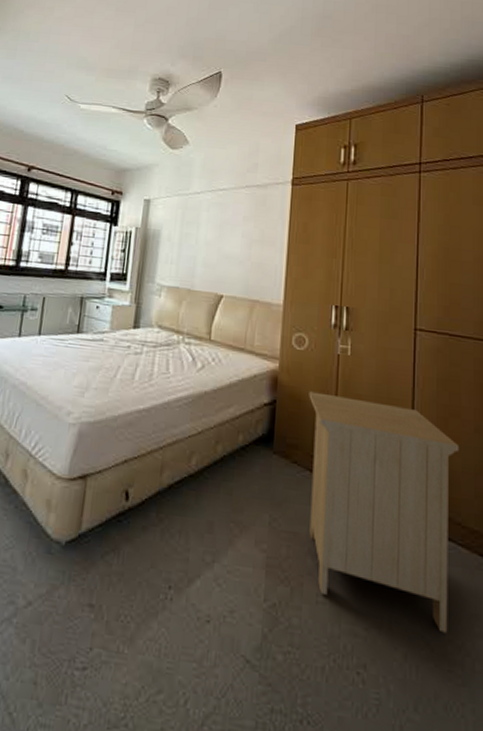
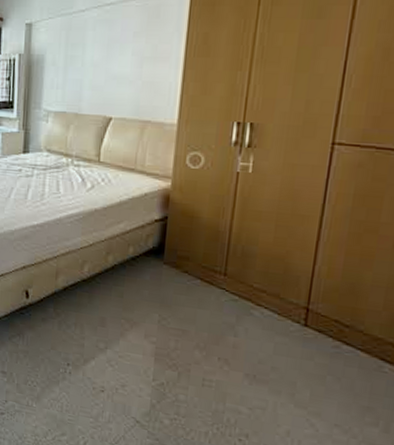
nightstand: present [309,391,460,633] -> none [198,208,372,419]

